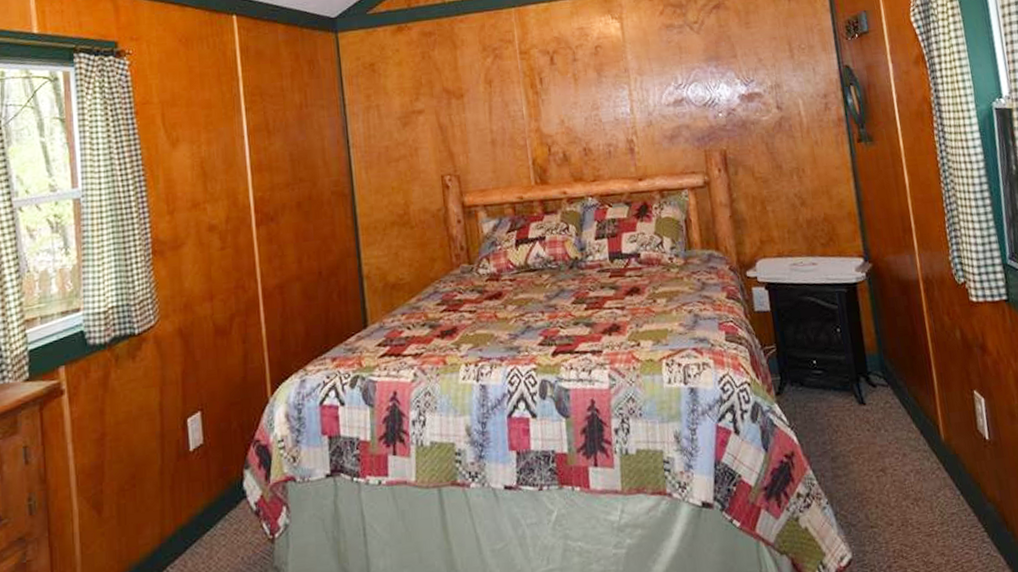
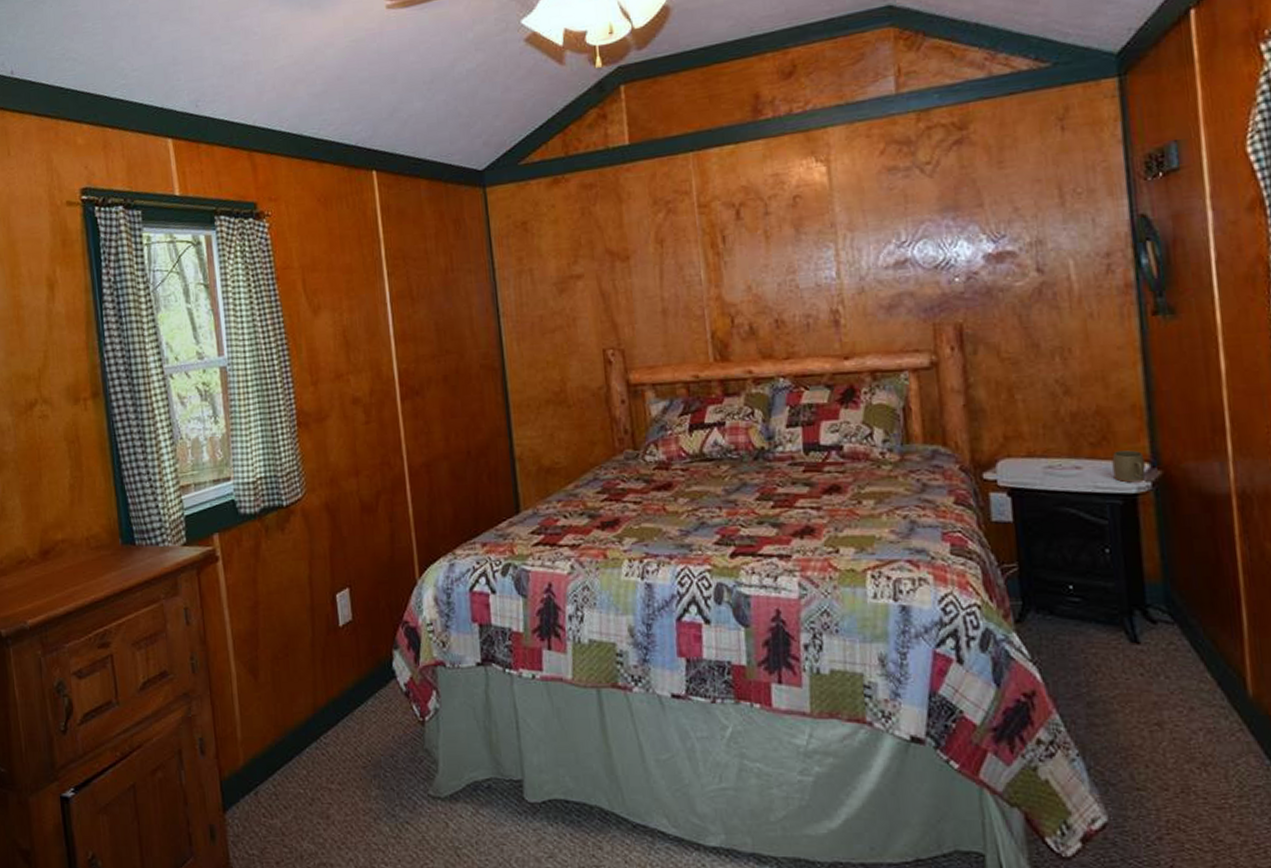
mug: none [837,248,861,274] -> present [1112,450,1146,483]

